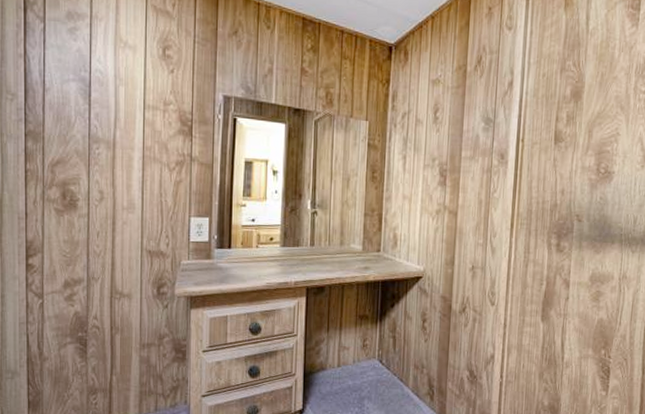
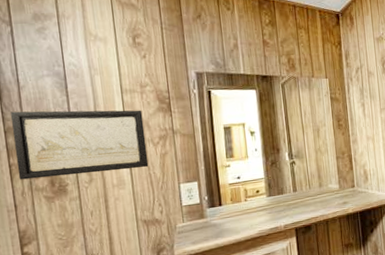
wall art: none [32,114,162,194] -> present [11,110,149,180]

